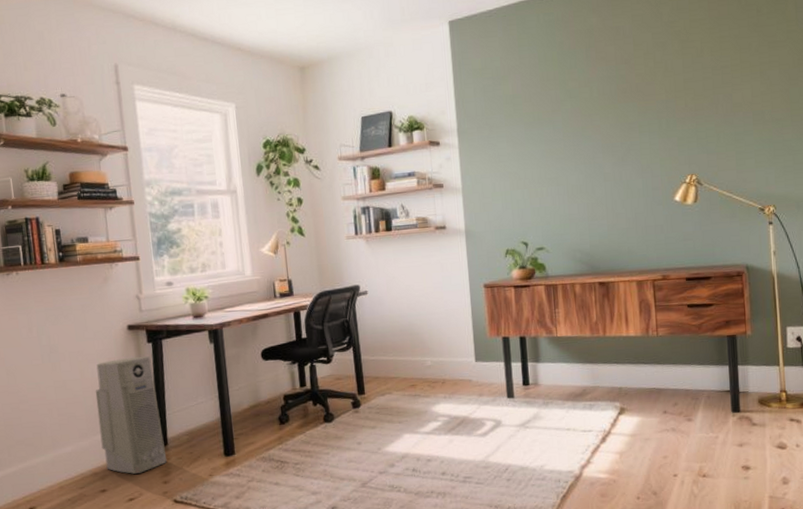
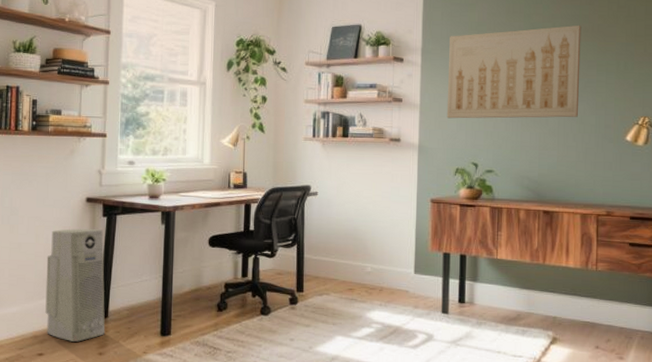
wall art: none [485,86,624,199] -> present [446,25,581,119]

